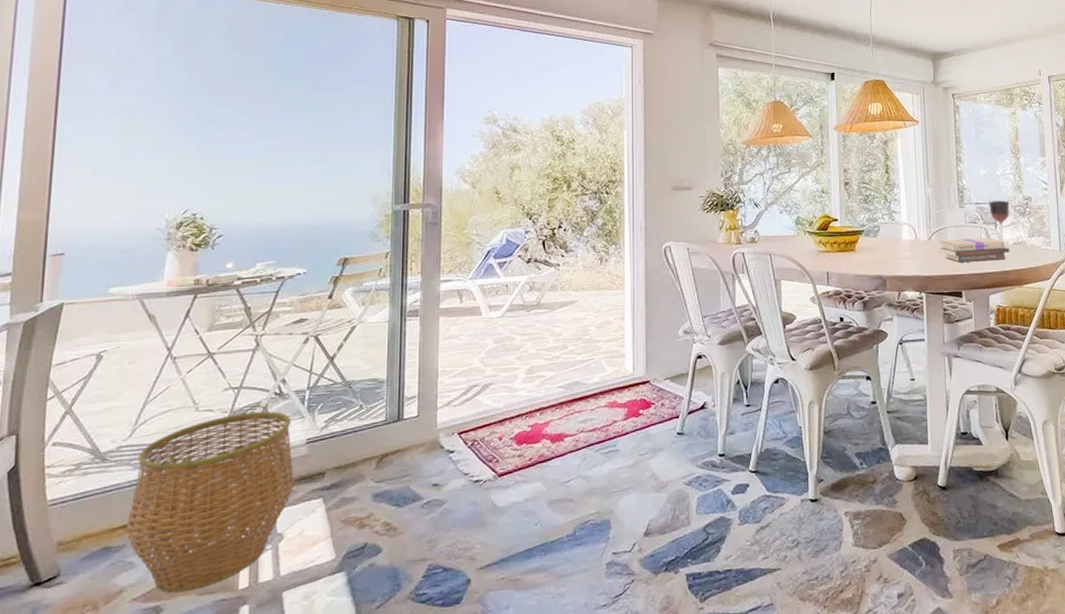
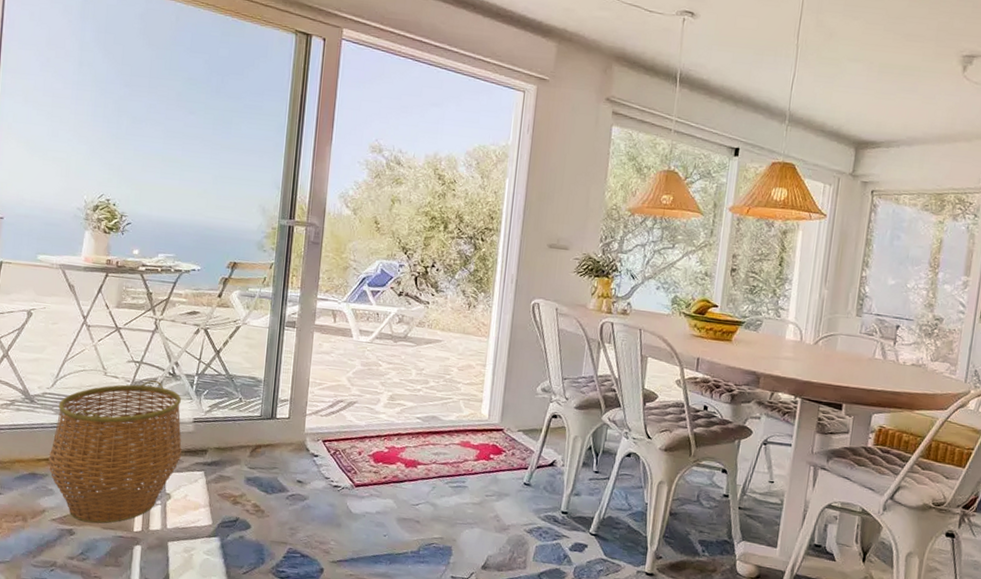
books: present [938,237,1009,263] -> none [823,346,906,380]
wineglass: present [989,200,1013,253] -> none [890,314,916,374]

